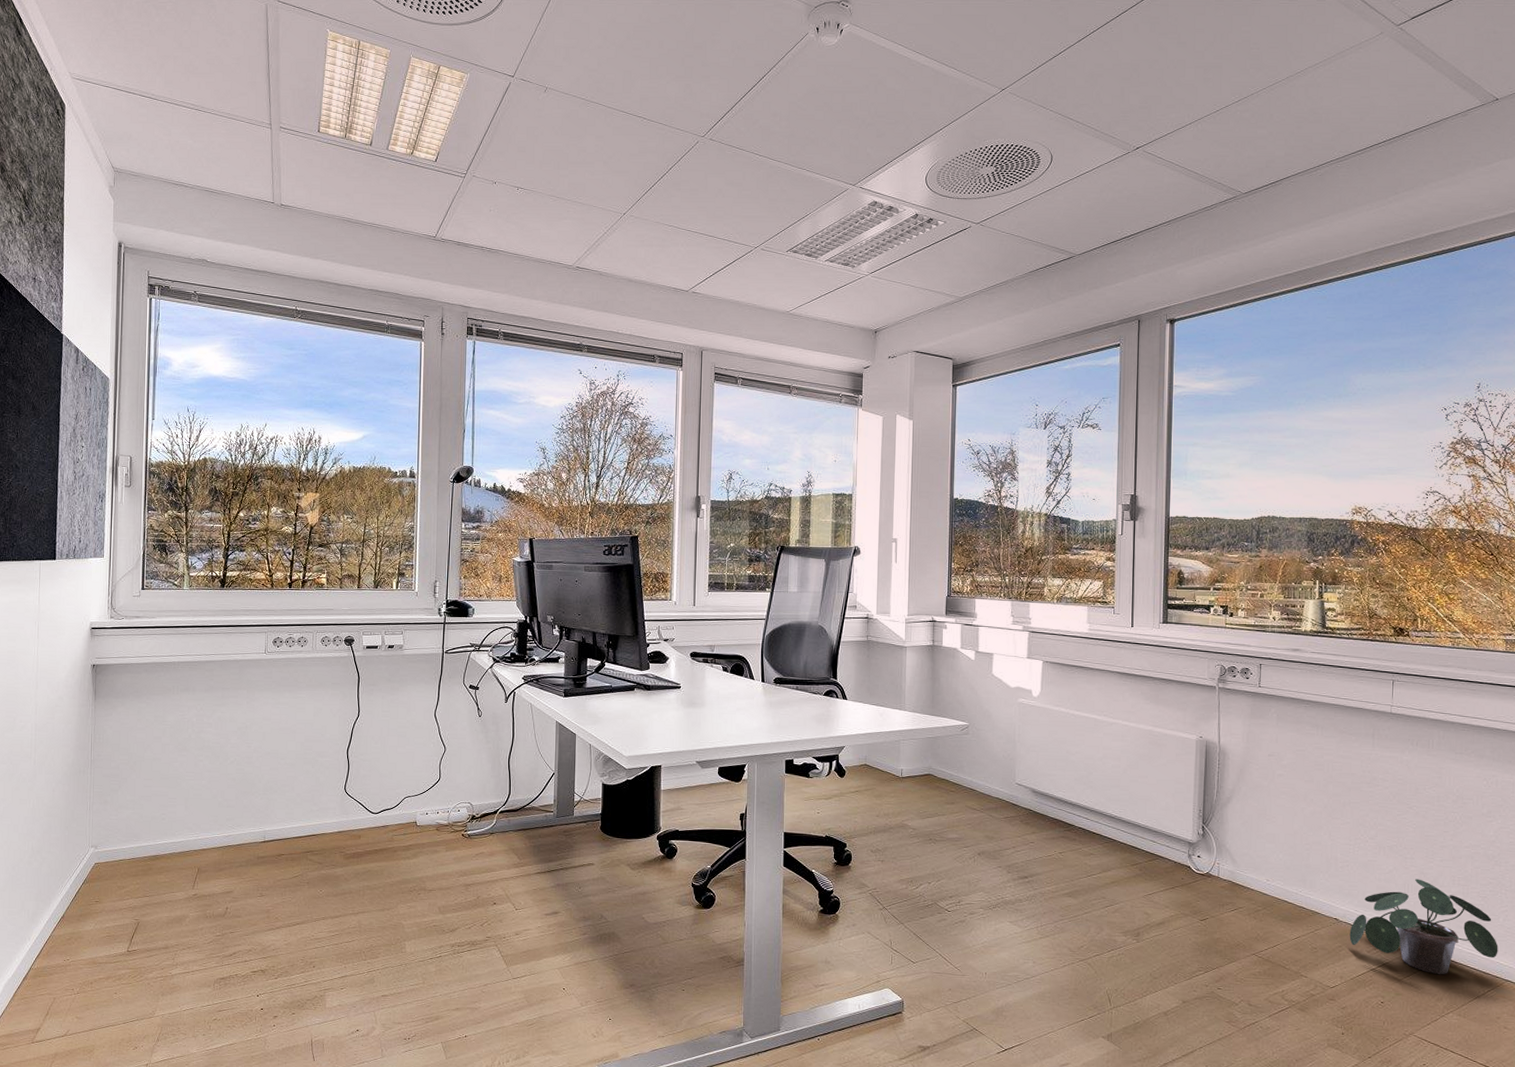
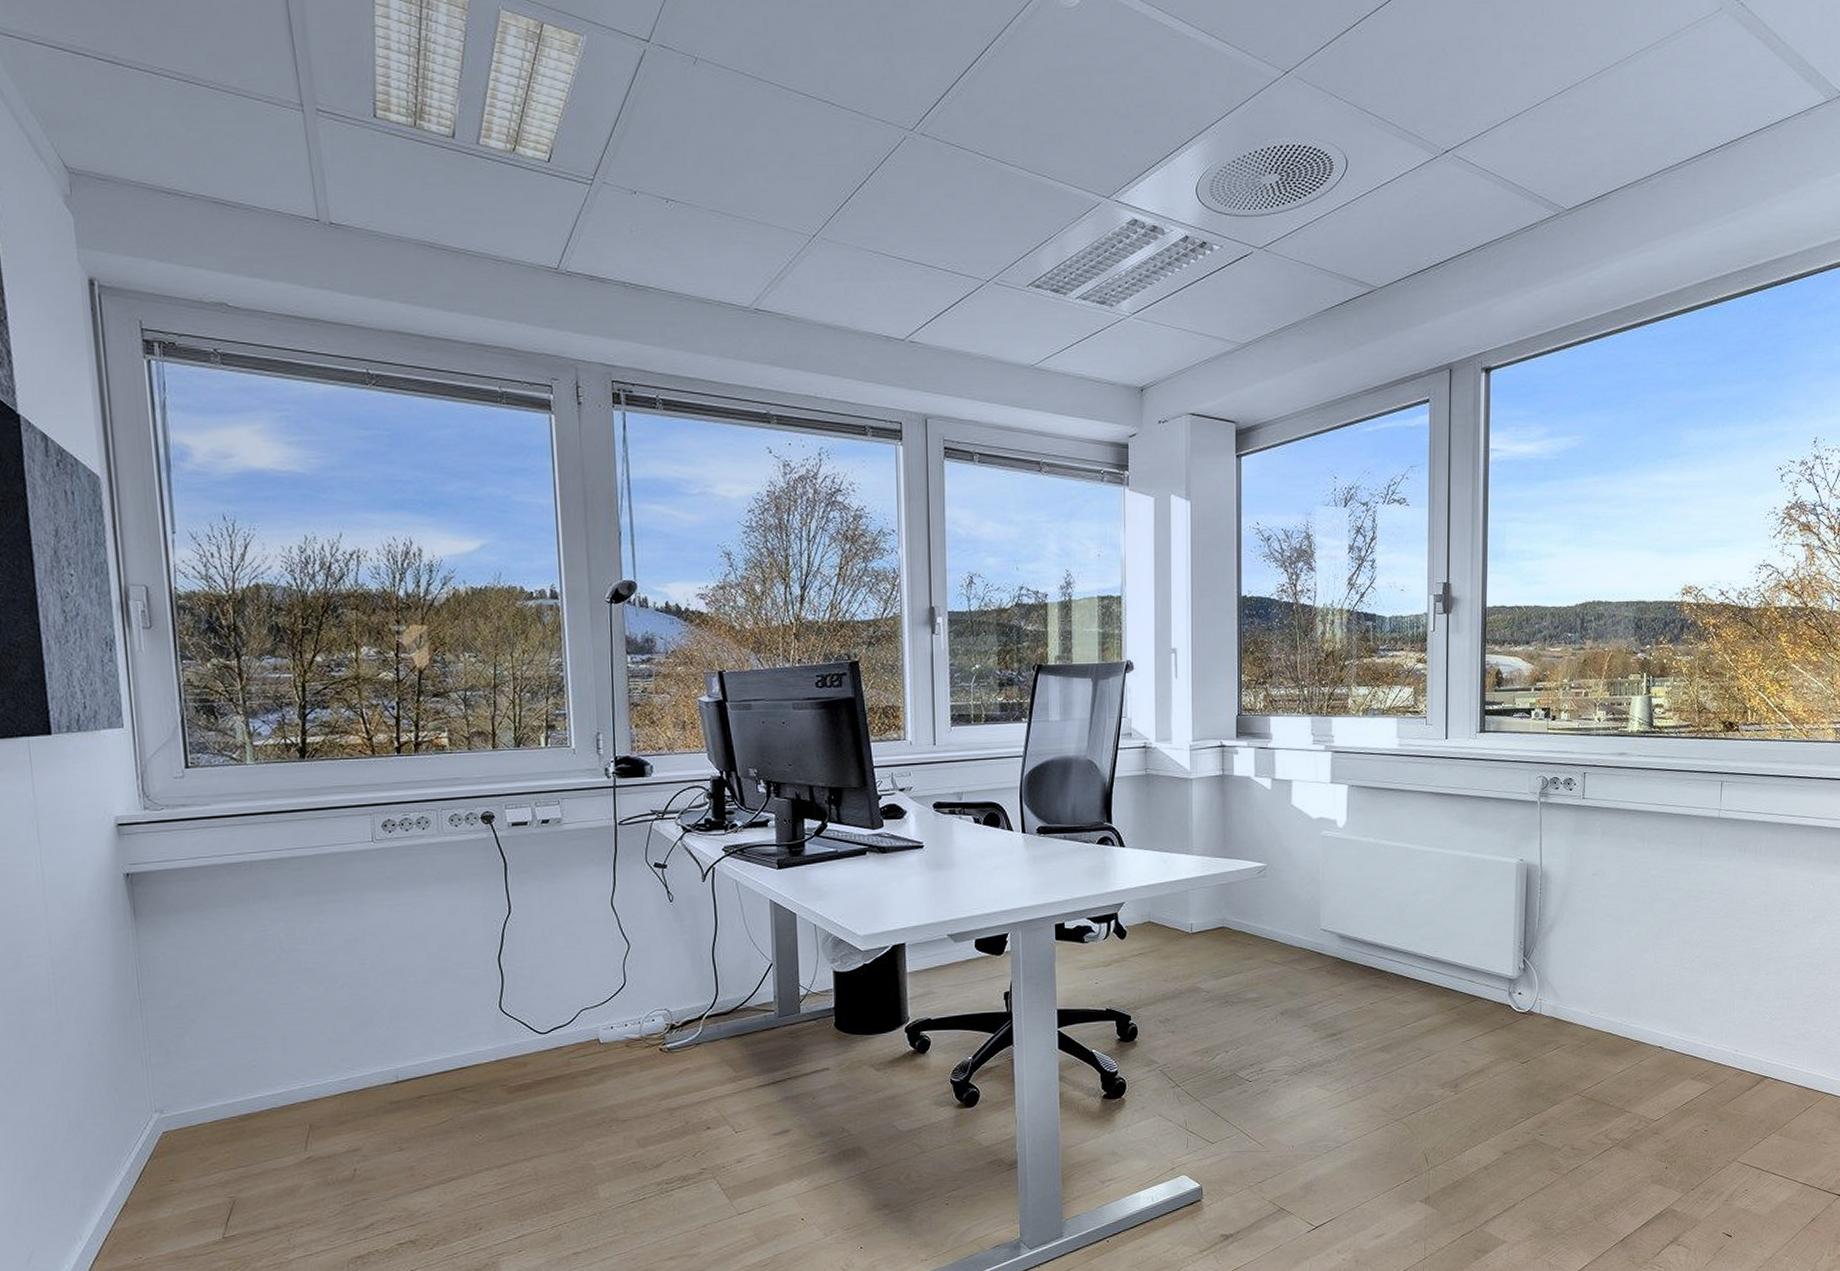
potted plant: present [1349,879,1498,975] -> none [1674,996,1821,1096]

